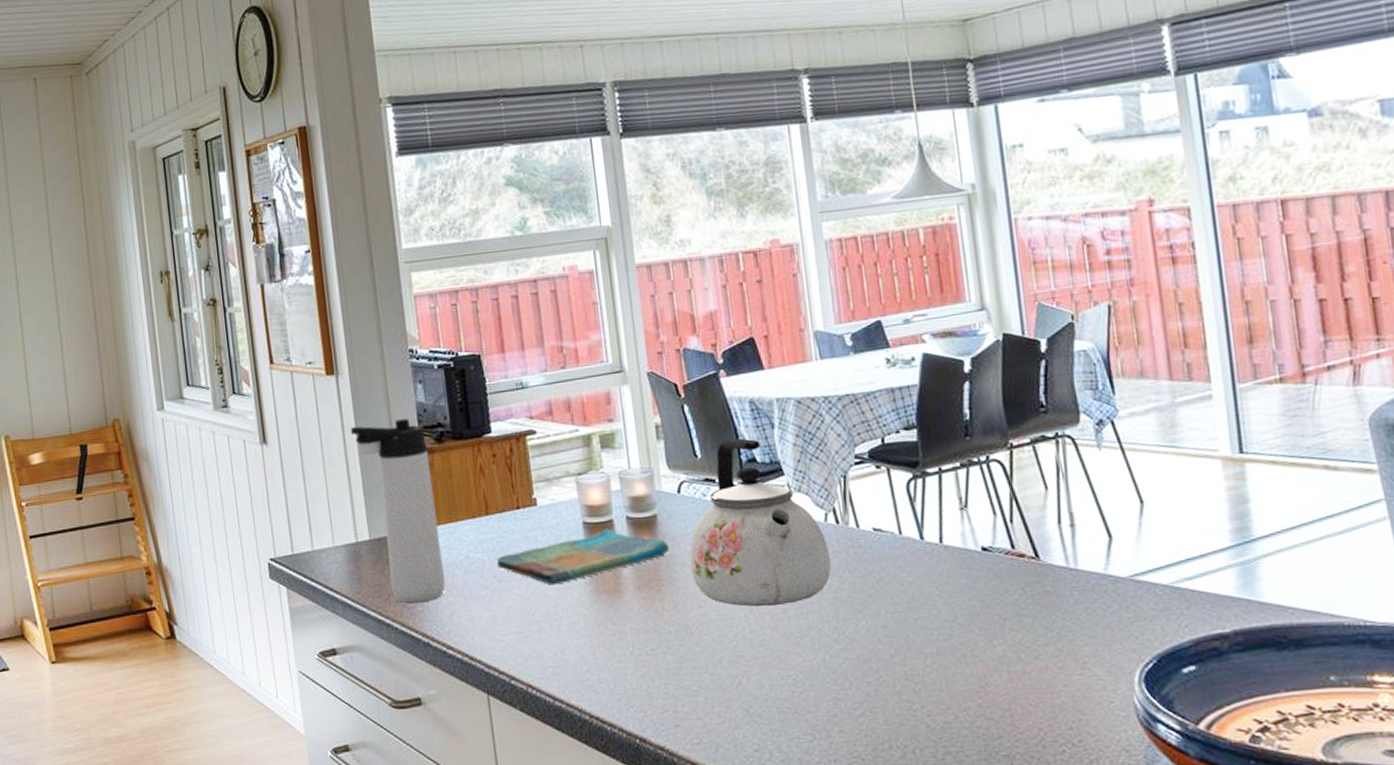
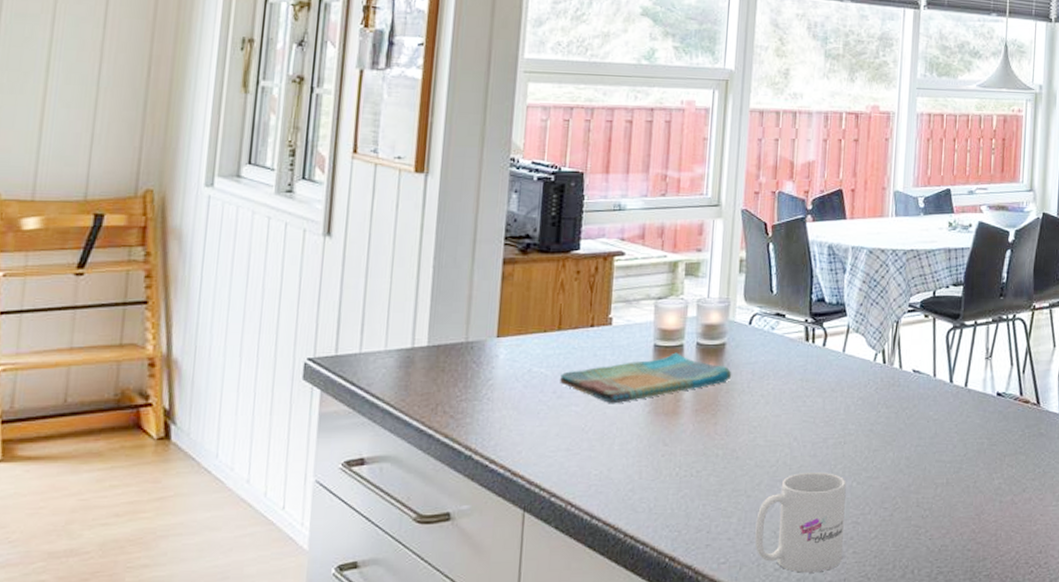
thermos bottle: present [350,418,445,603] -> none [429,226,511,413]
kettle: present [689,438,832,607] -> none [748,279,873,435]
mug: none [724,645,828,754] -> present [754,471,846,573]

